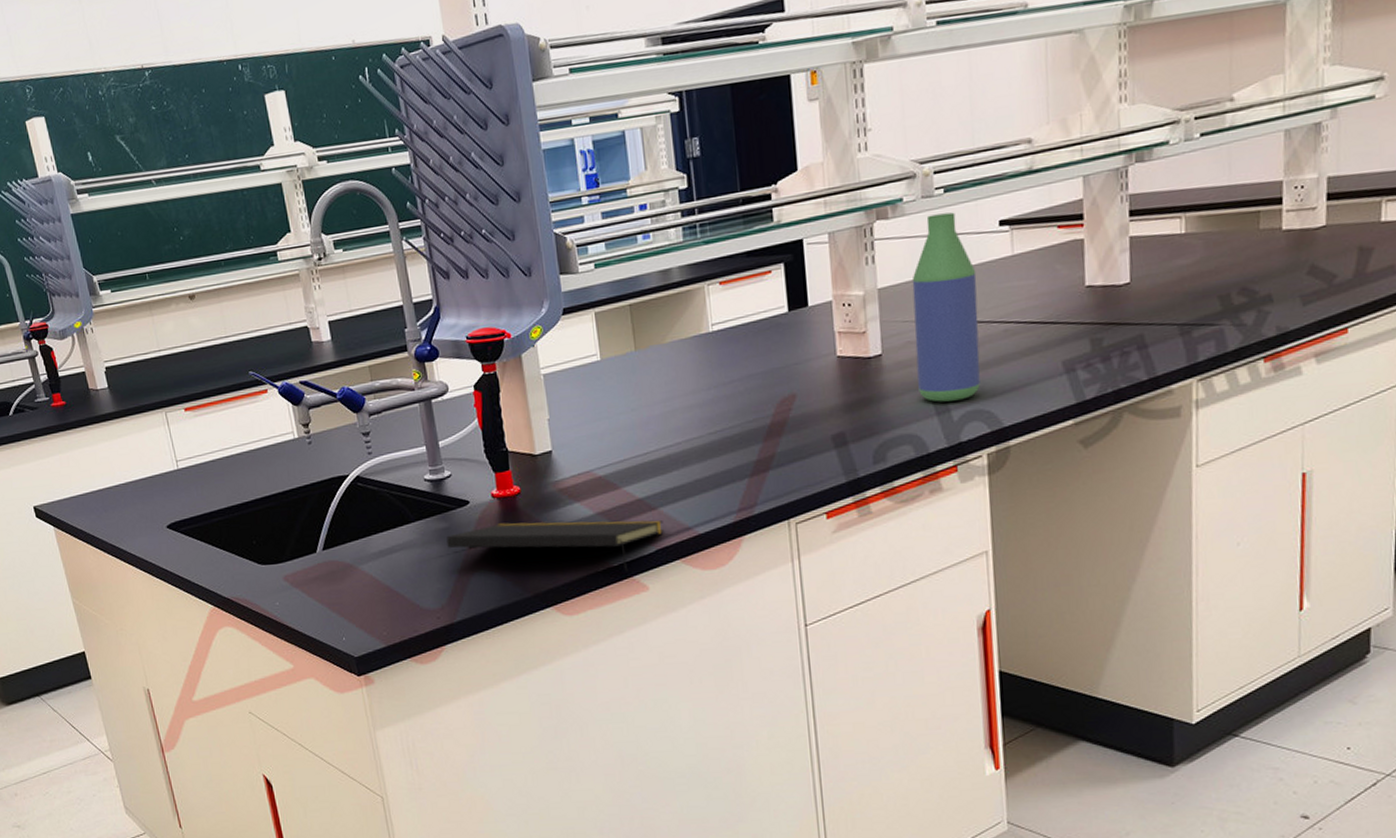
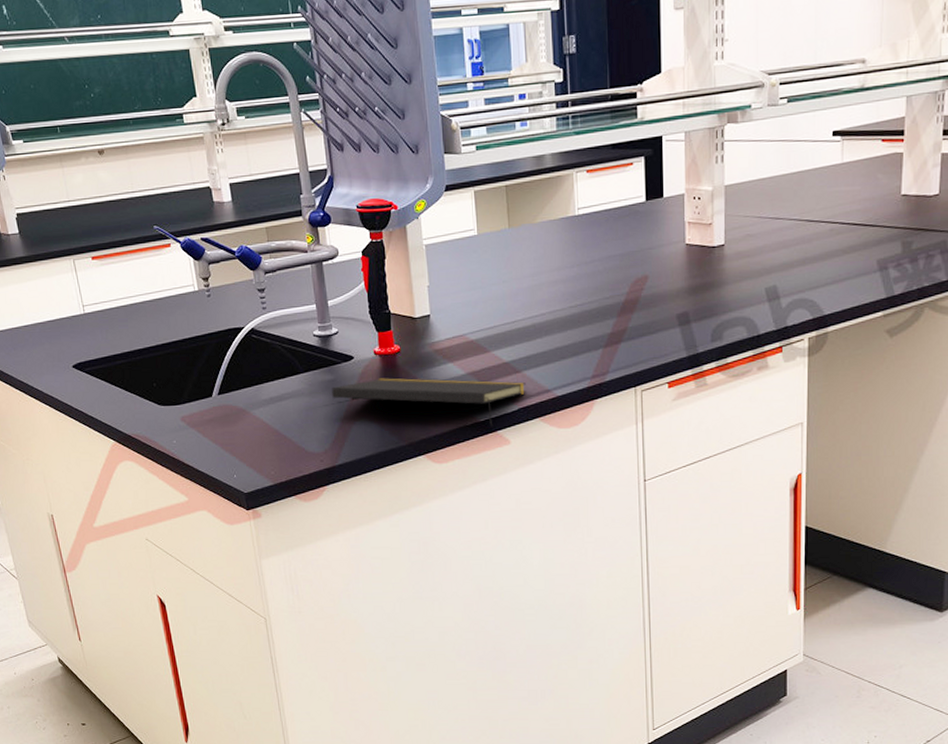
bottle: present [912,212,980,402] -> none [754,121,810,290]

